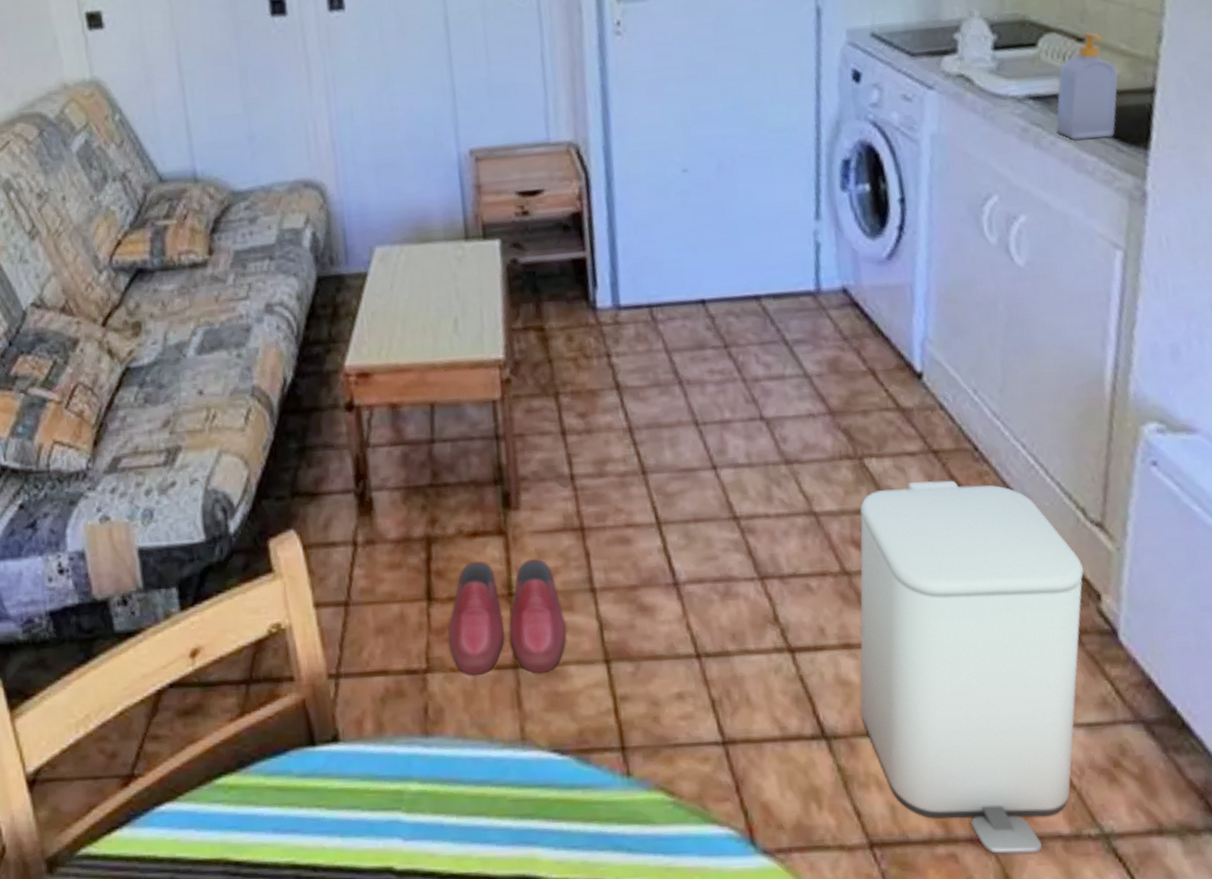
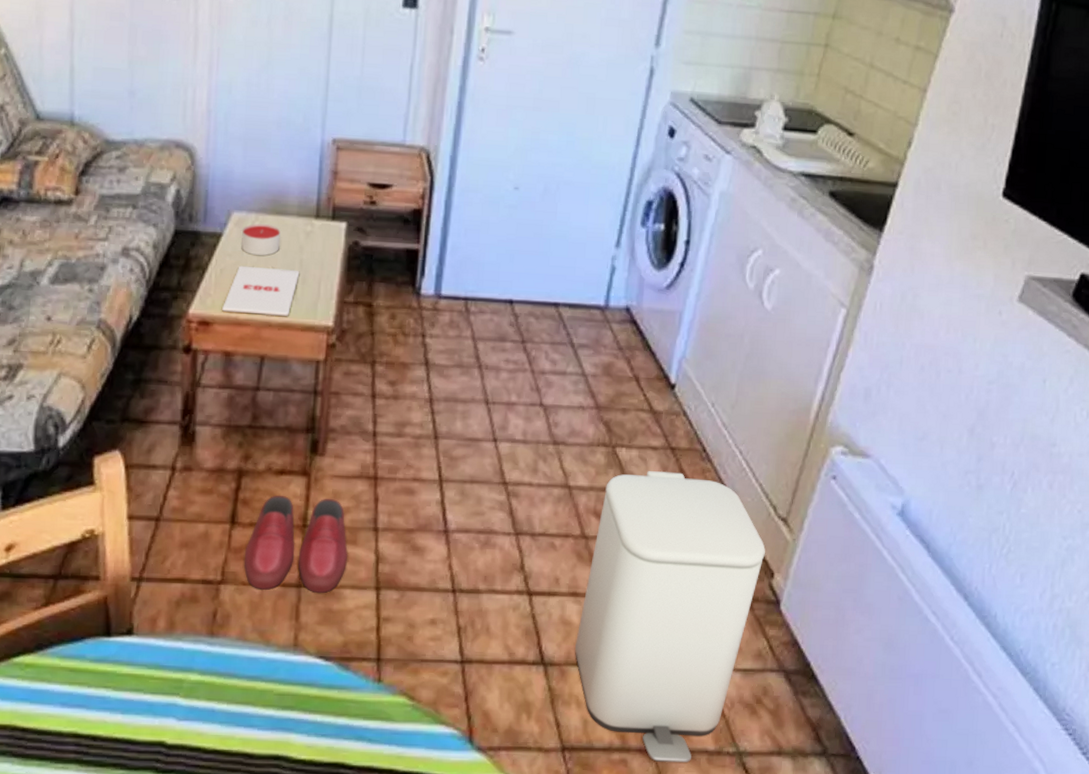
magazine: none [379,301,458,359] -> present [221,265,300,317]
candle: none [388,255,432,292] -> present [241,224,281,256]
soap bottle: present [1055,32,1119,140] -> none [817,129,873,217]

